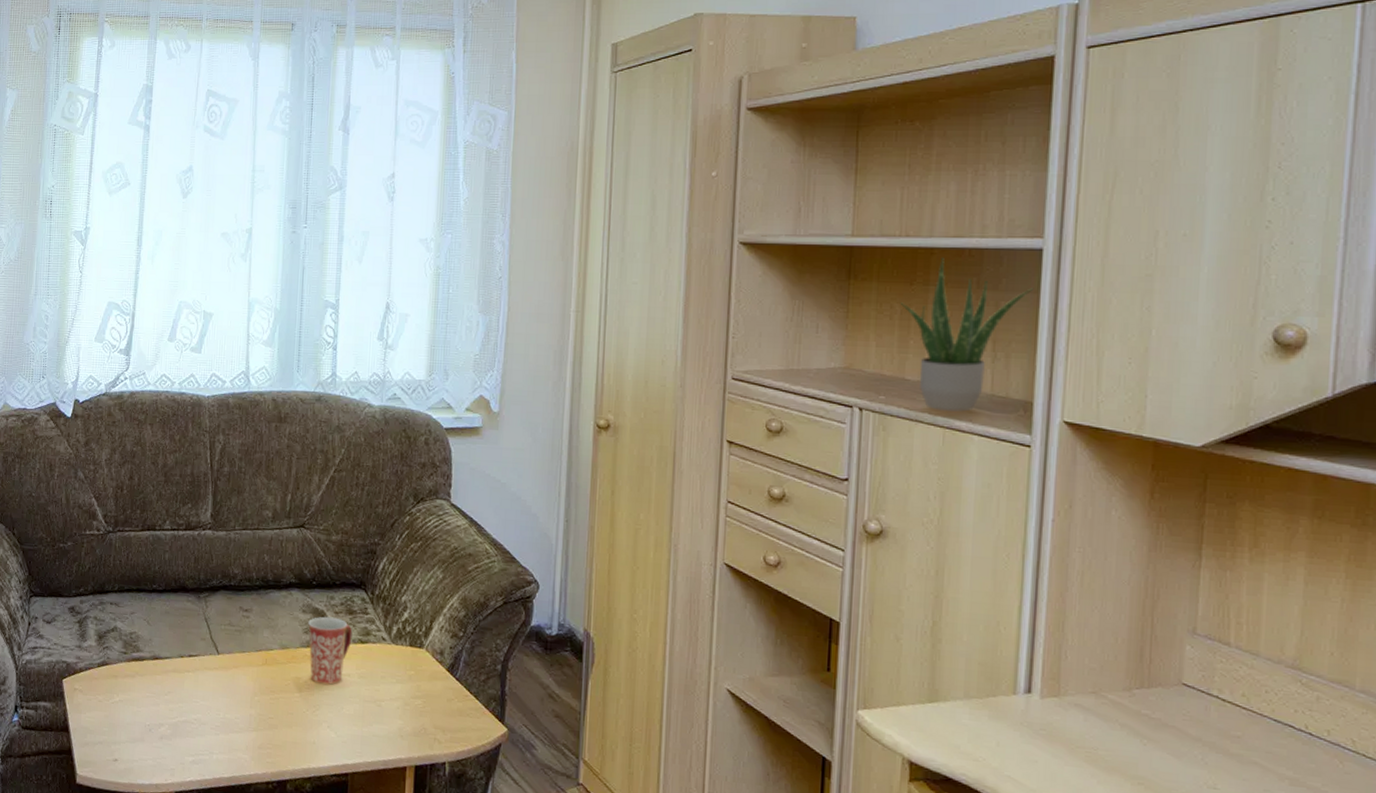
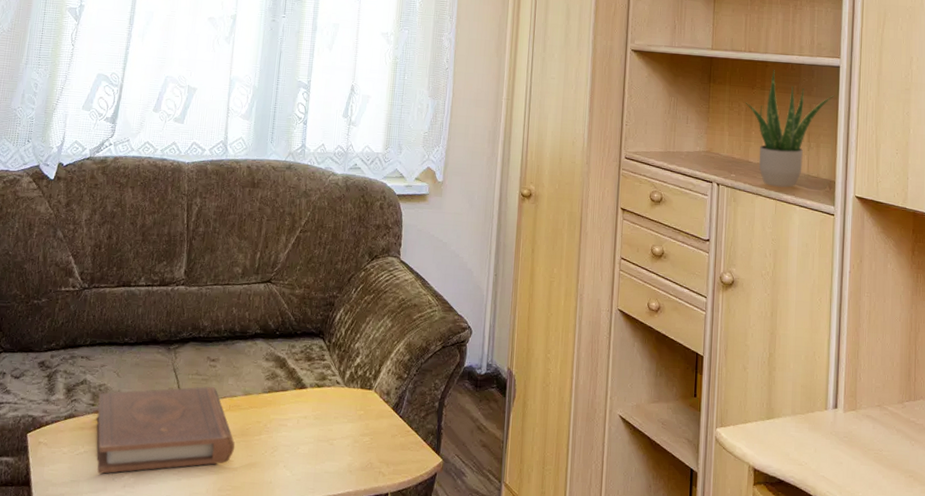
book: none [129,638,274,724] -> present [96,386,236,474]
mug: present [308,616,353,684] -> none [270,363,310,427]

